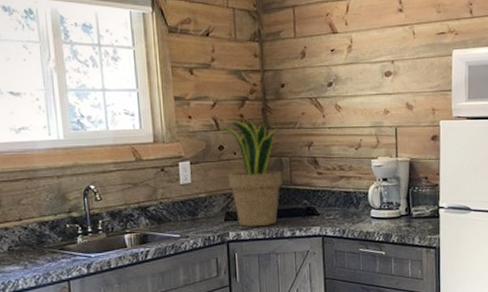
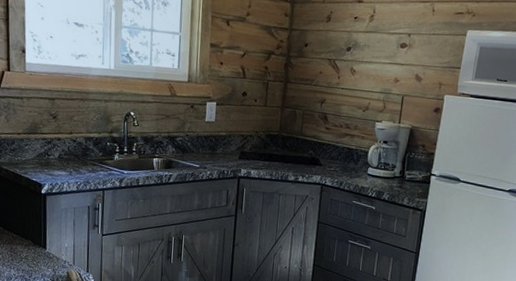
potted plant: present [219,119,284,227] -> none [245,71,302,168]

